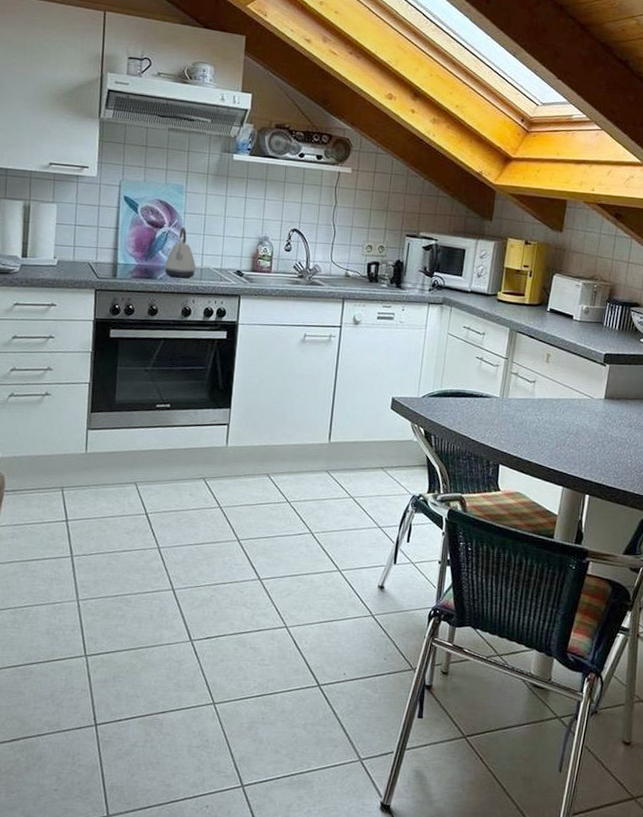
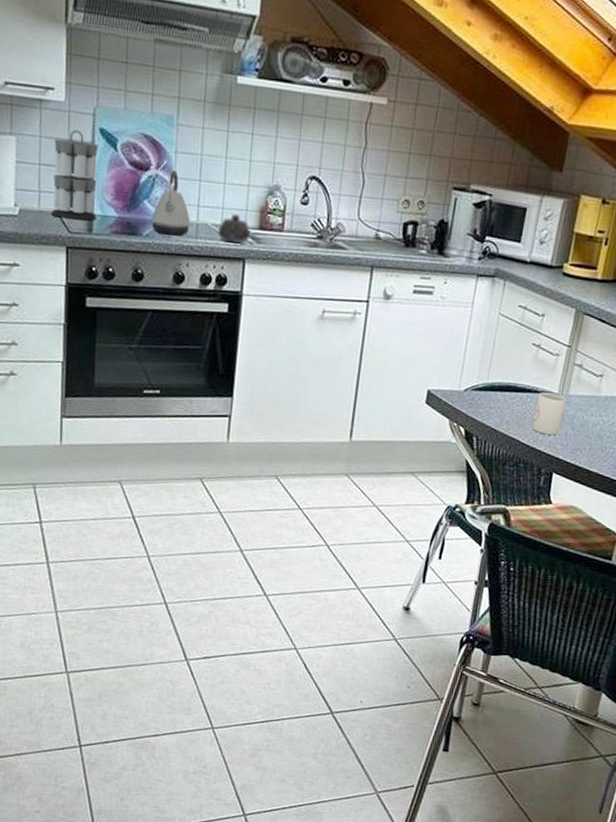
spice rack: none [84,198,122,268] -> present [52,129,98,221]
teapot: none [218,260,245,283] -> present [218,214,251,244]
mug: none [479,397,507,433] -> present [531,392,567,435]

